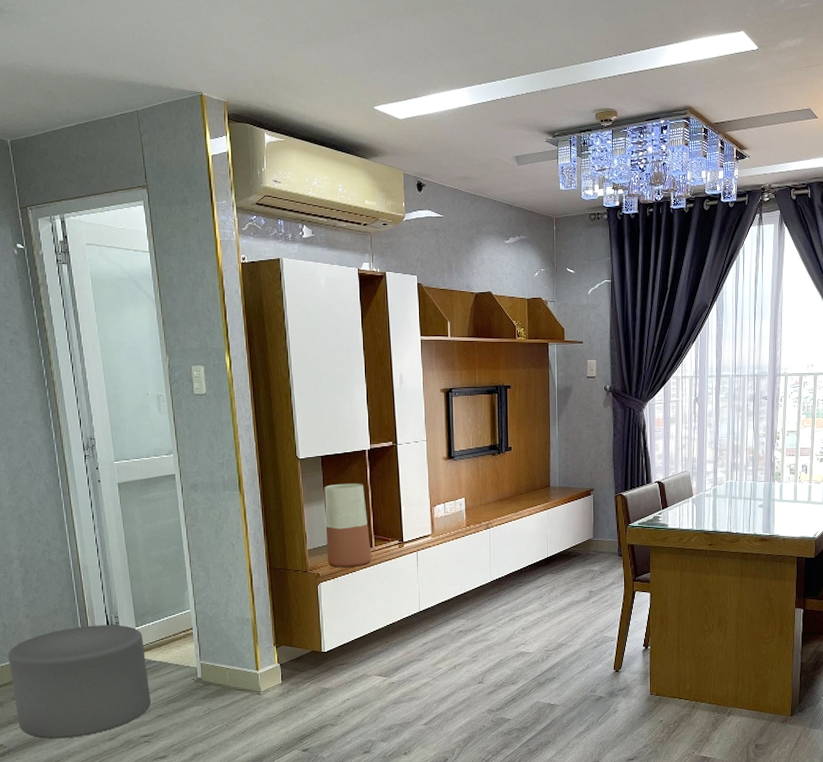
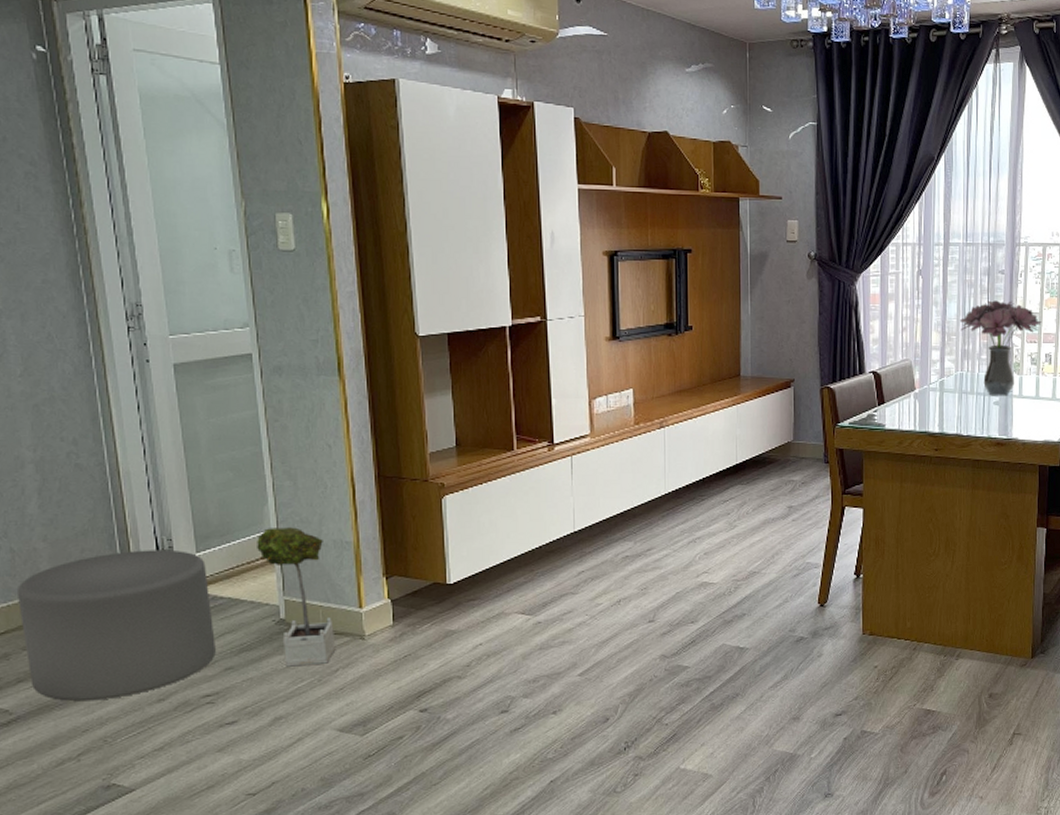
potted tree: none [180,608,239,715] -> present [257,527,336,667]
vase: present [324,483,372,568] -> none [451,368,513,476]
flower arrangement: none [729,421,799,500] -> present [959,300,1042,396]

